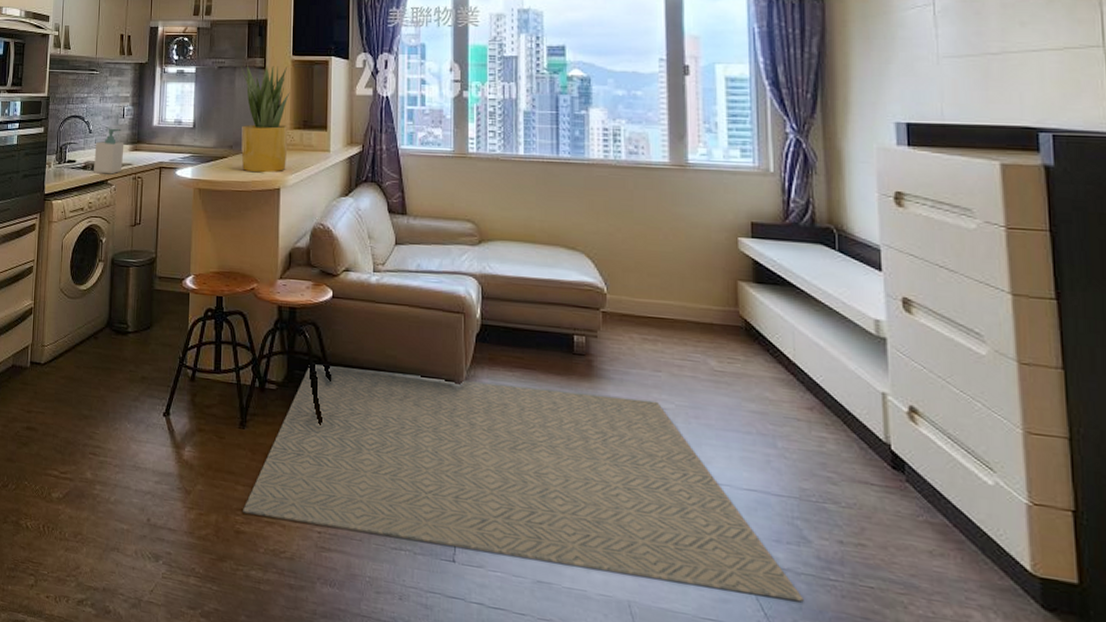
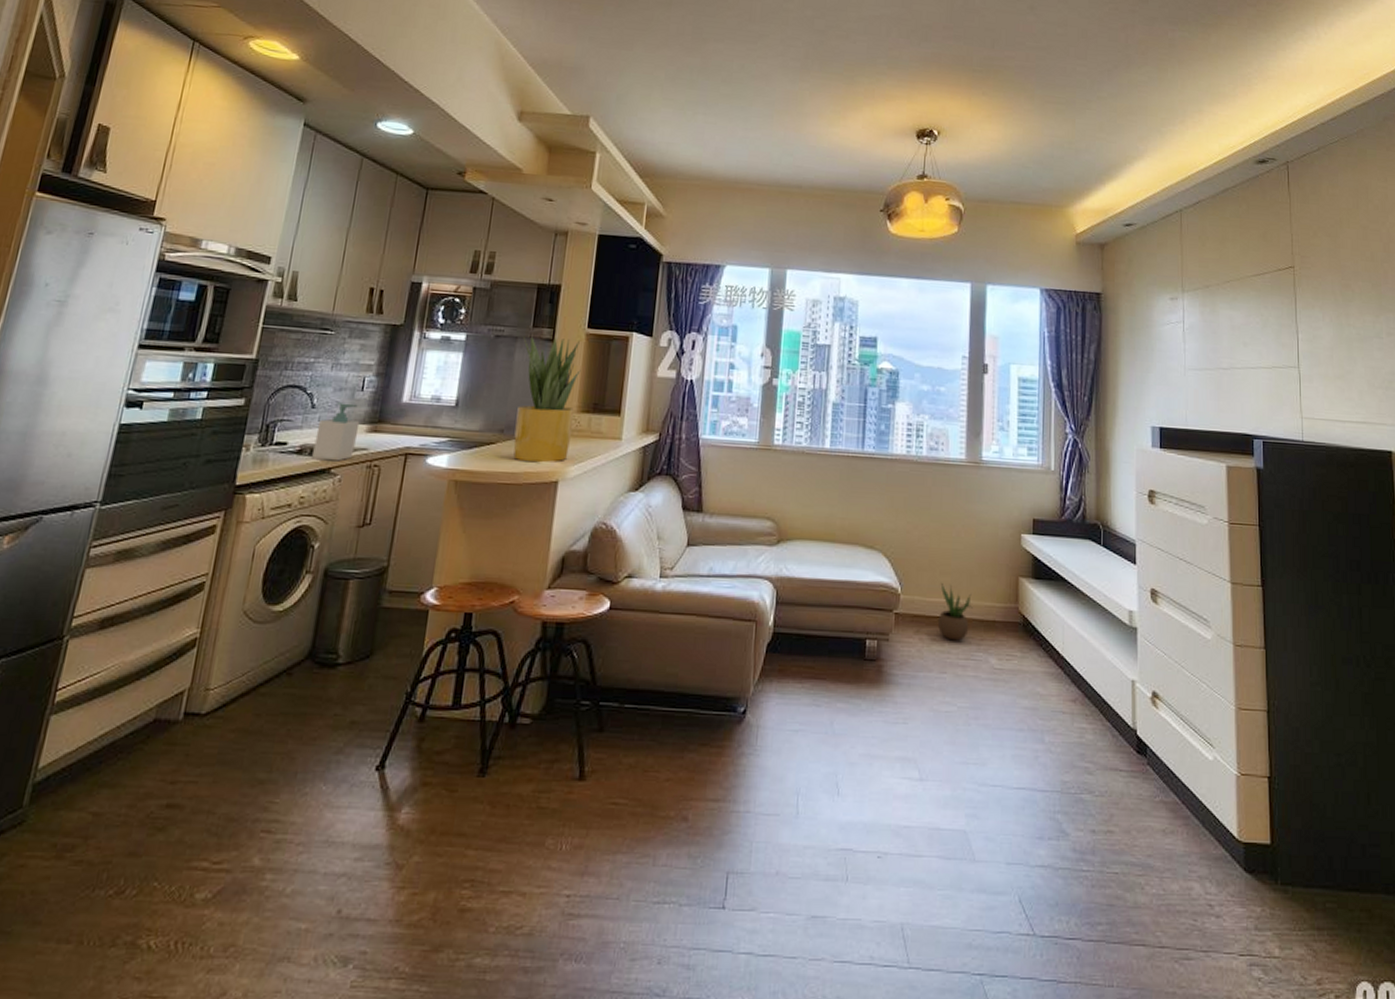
rug: present [243,364,804,603] -> none [472,690,1060,898]
potted plant: none [648,285,686,341] -> present [937,583,973,641]

